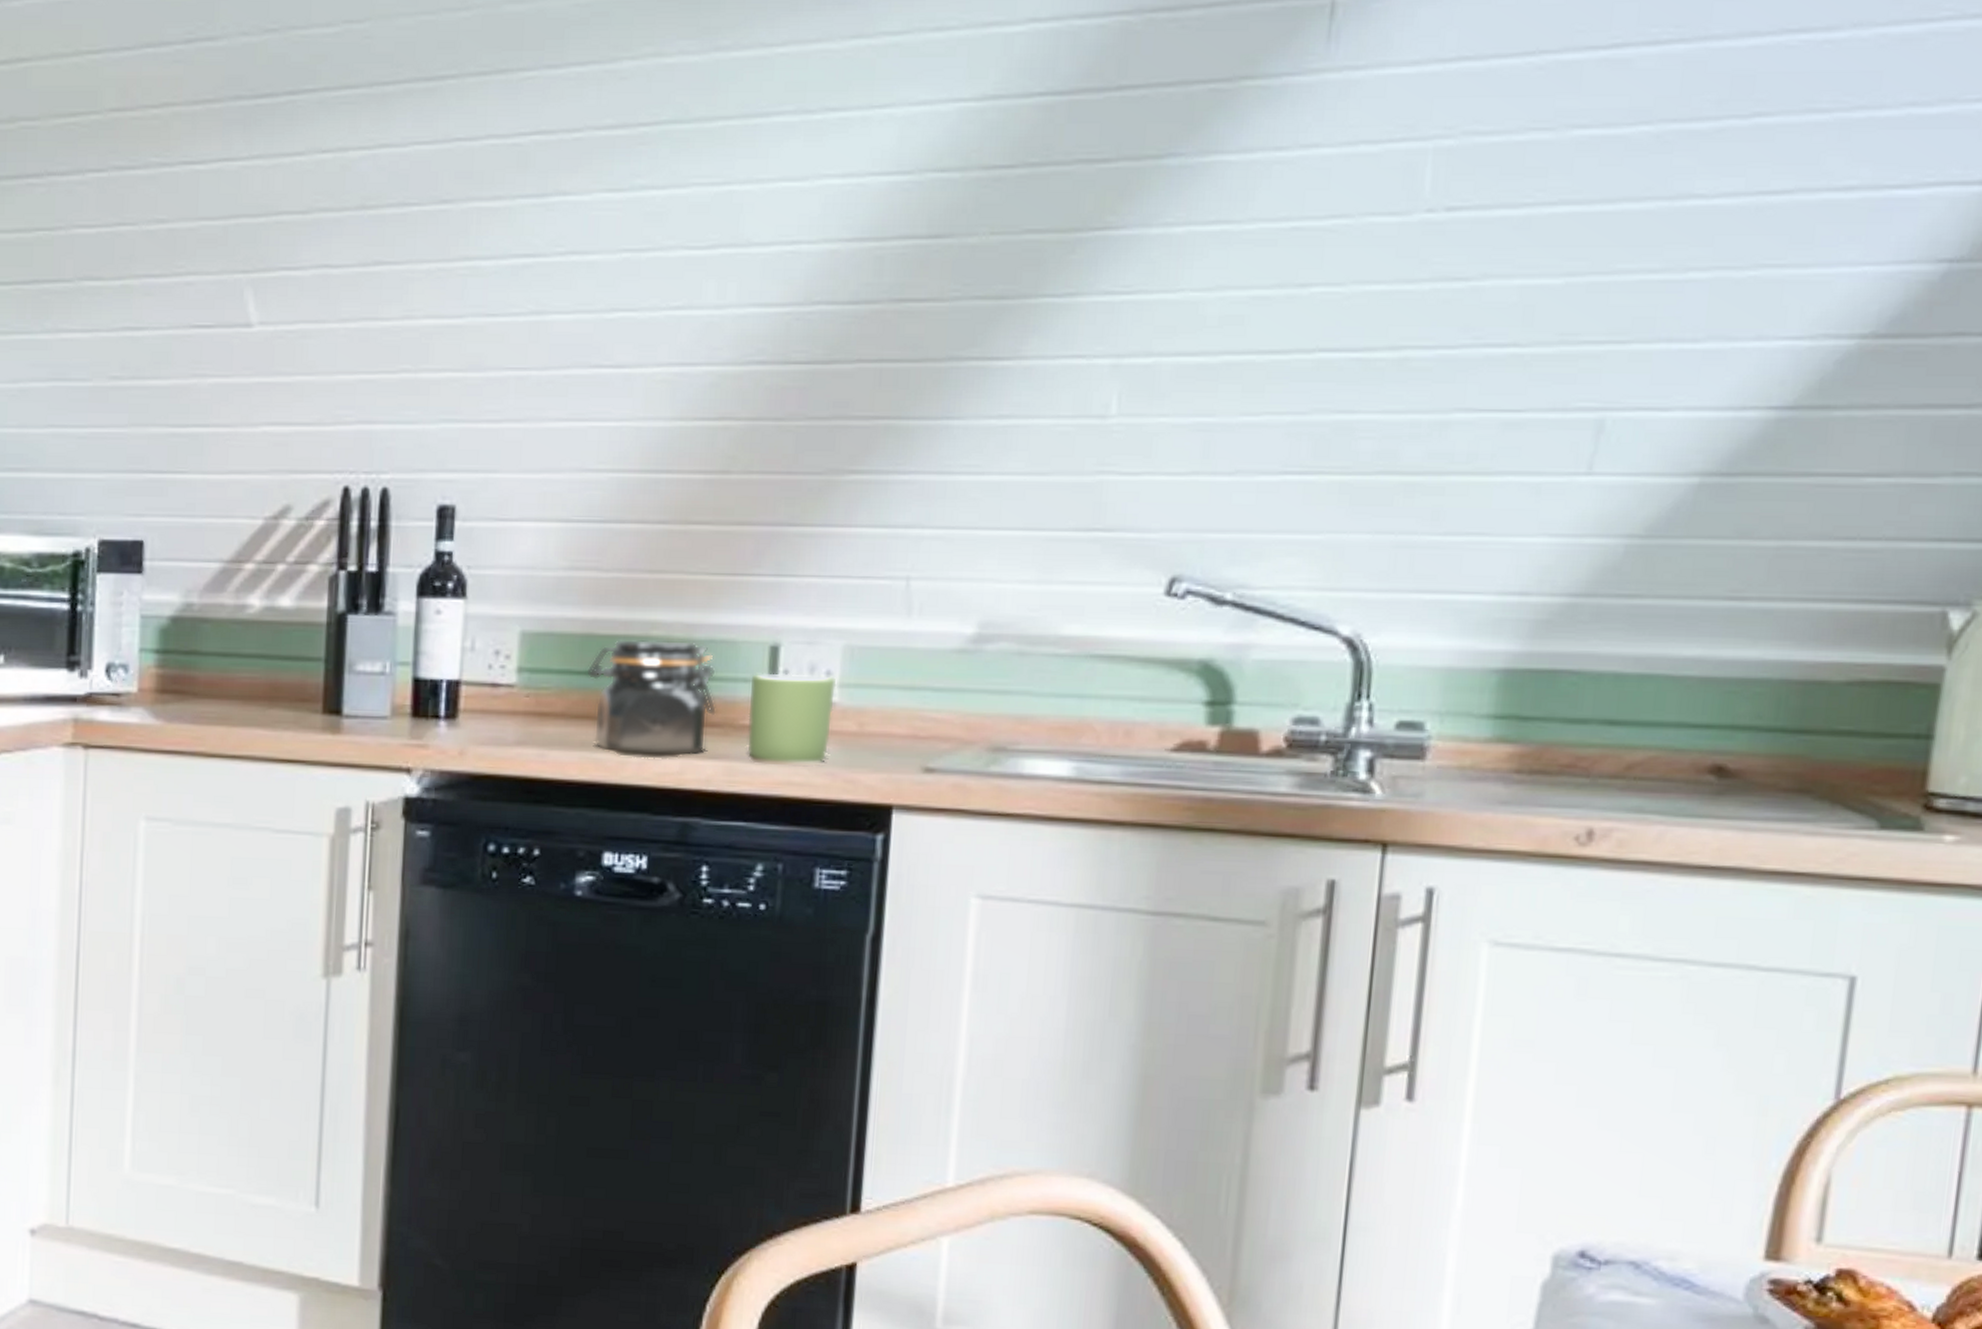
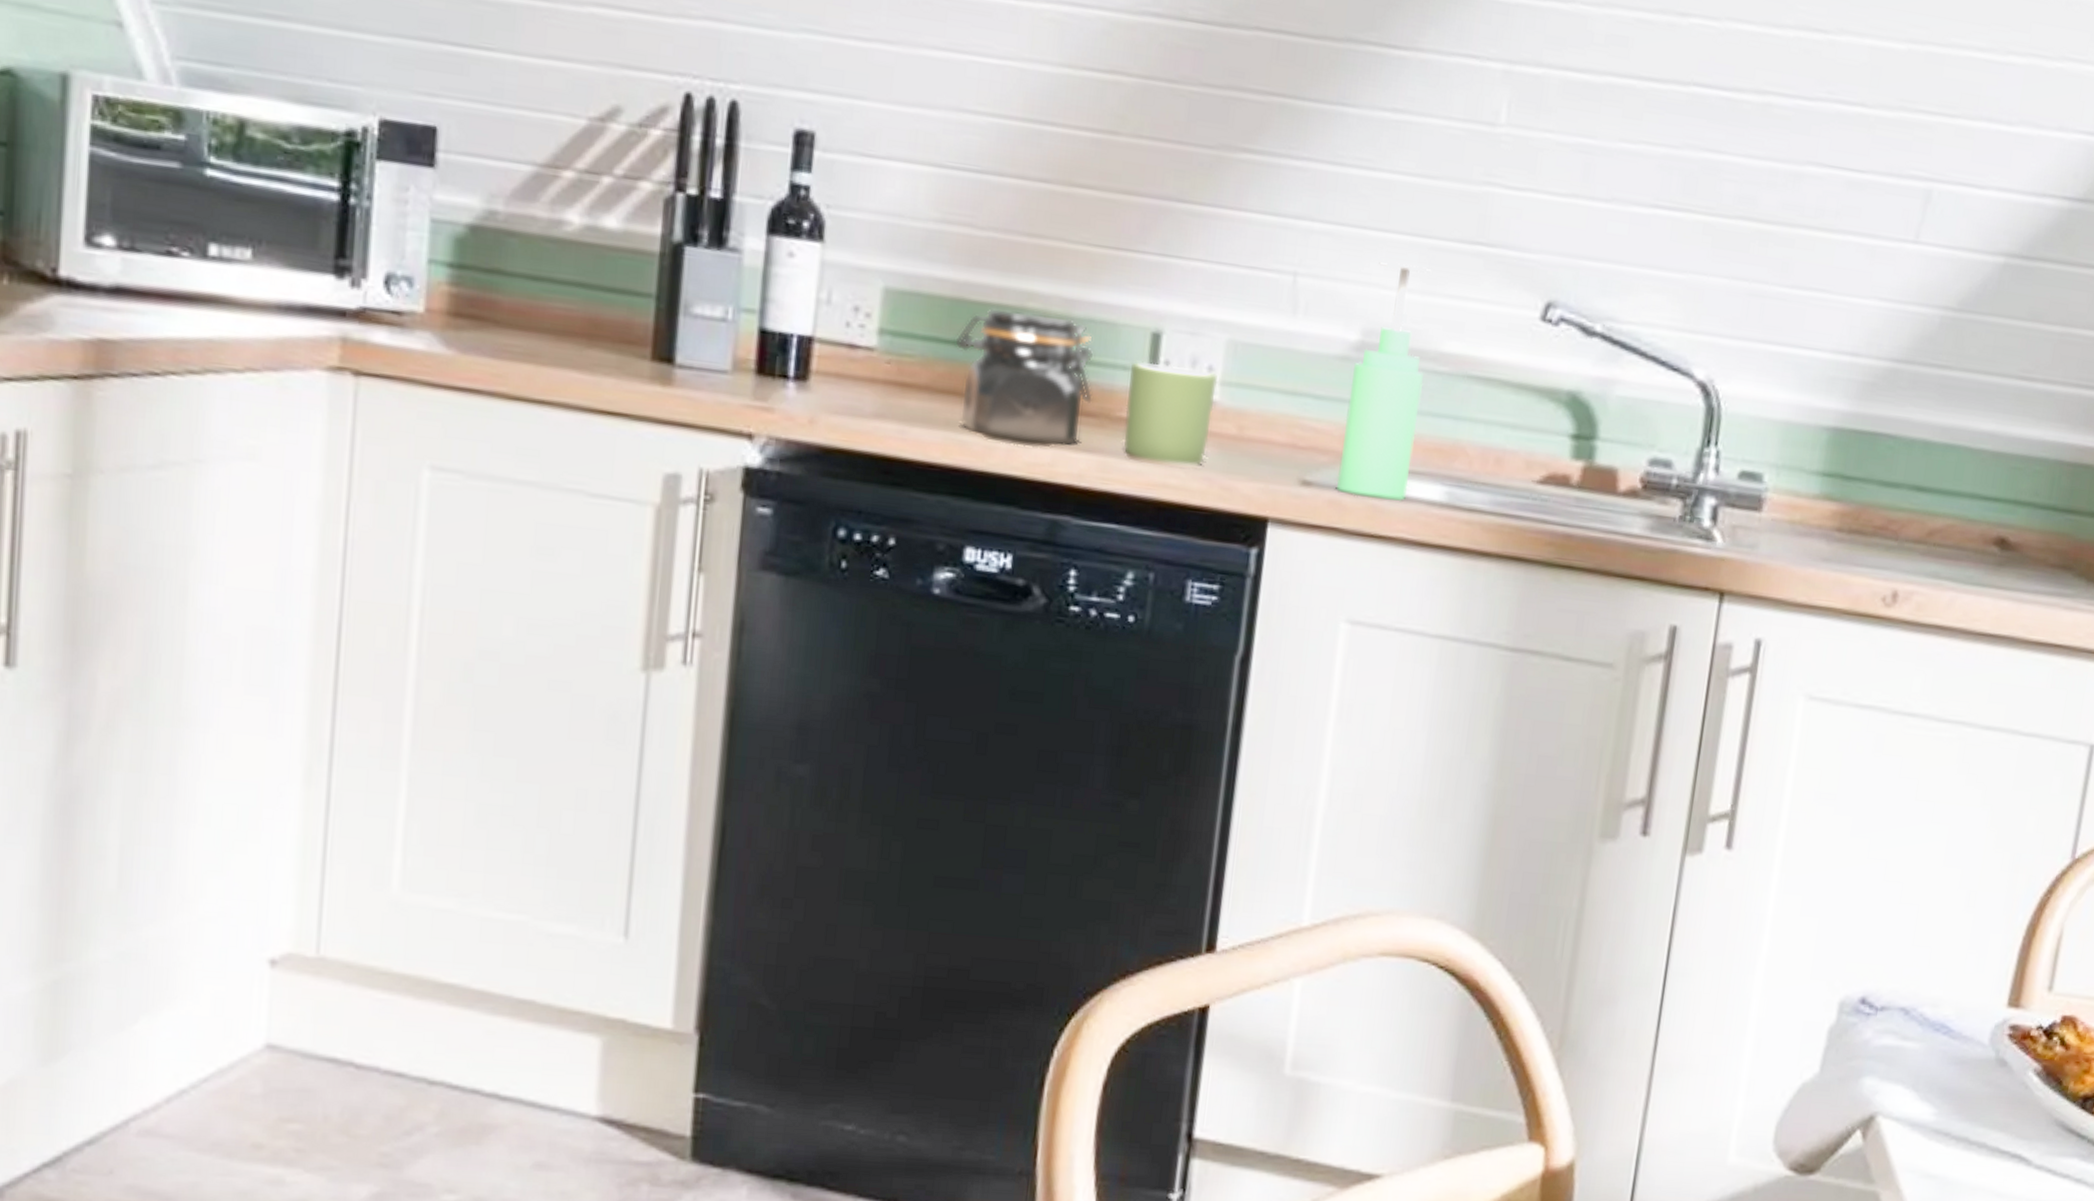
soap dispenser: none [960,558,1047,781] -> present [1336,262,1432,502]

